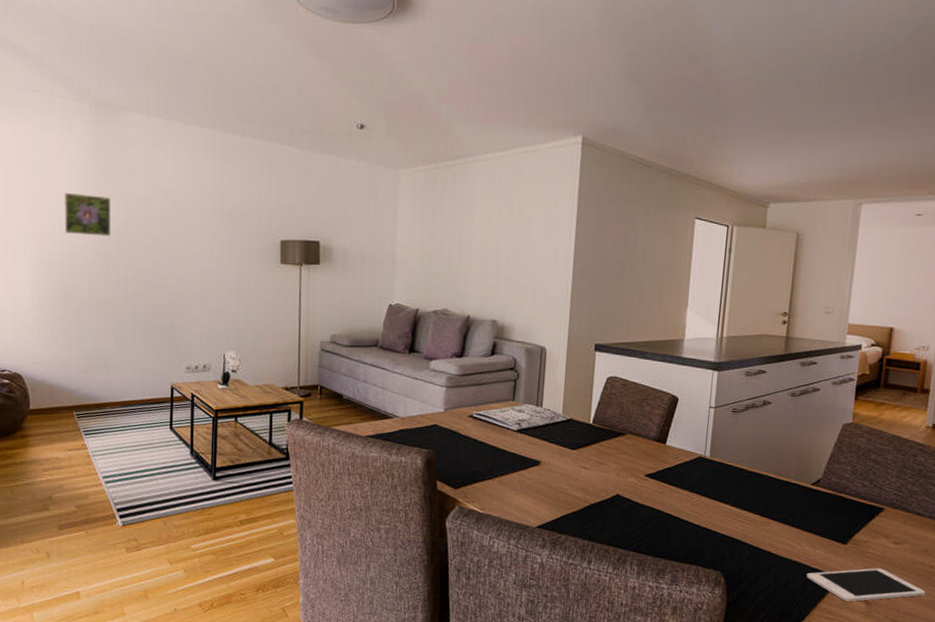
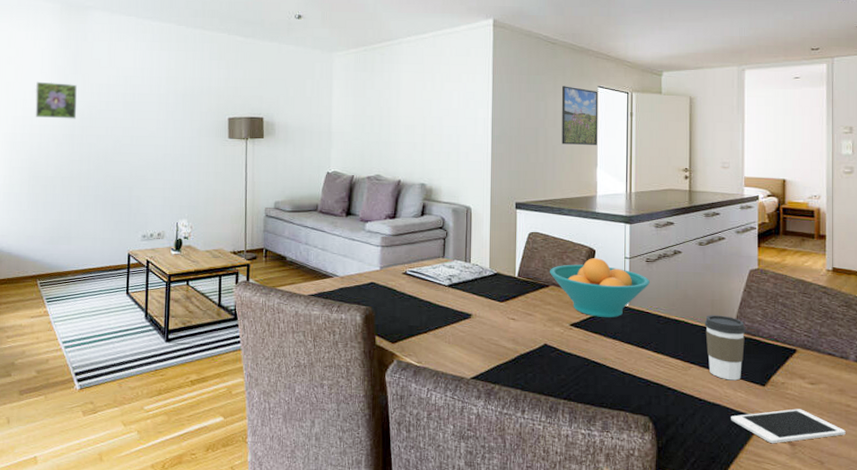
fruit bowl: none [627,406,734,469] -> present [550,258,650,318]
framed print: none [650,216,694,284] -> present [562,86,598,145]
coffee cup: none [788,470,833,538] -> present [704,315,746,381]

